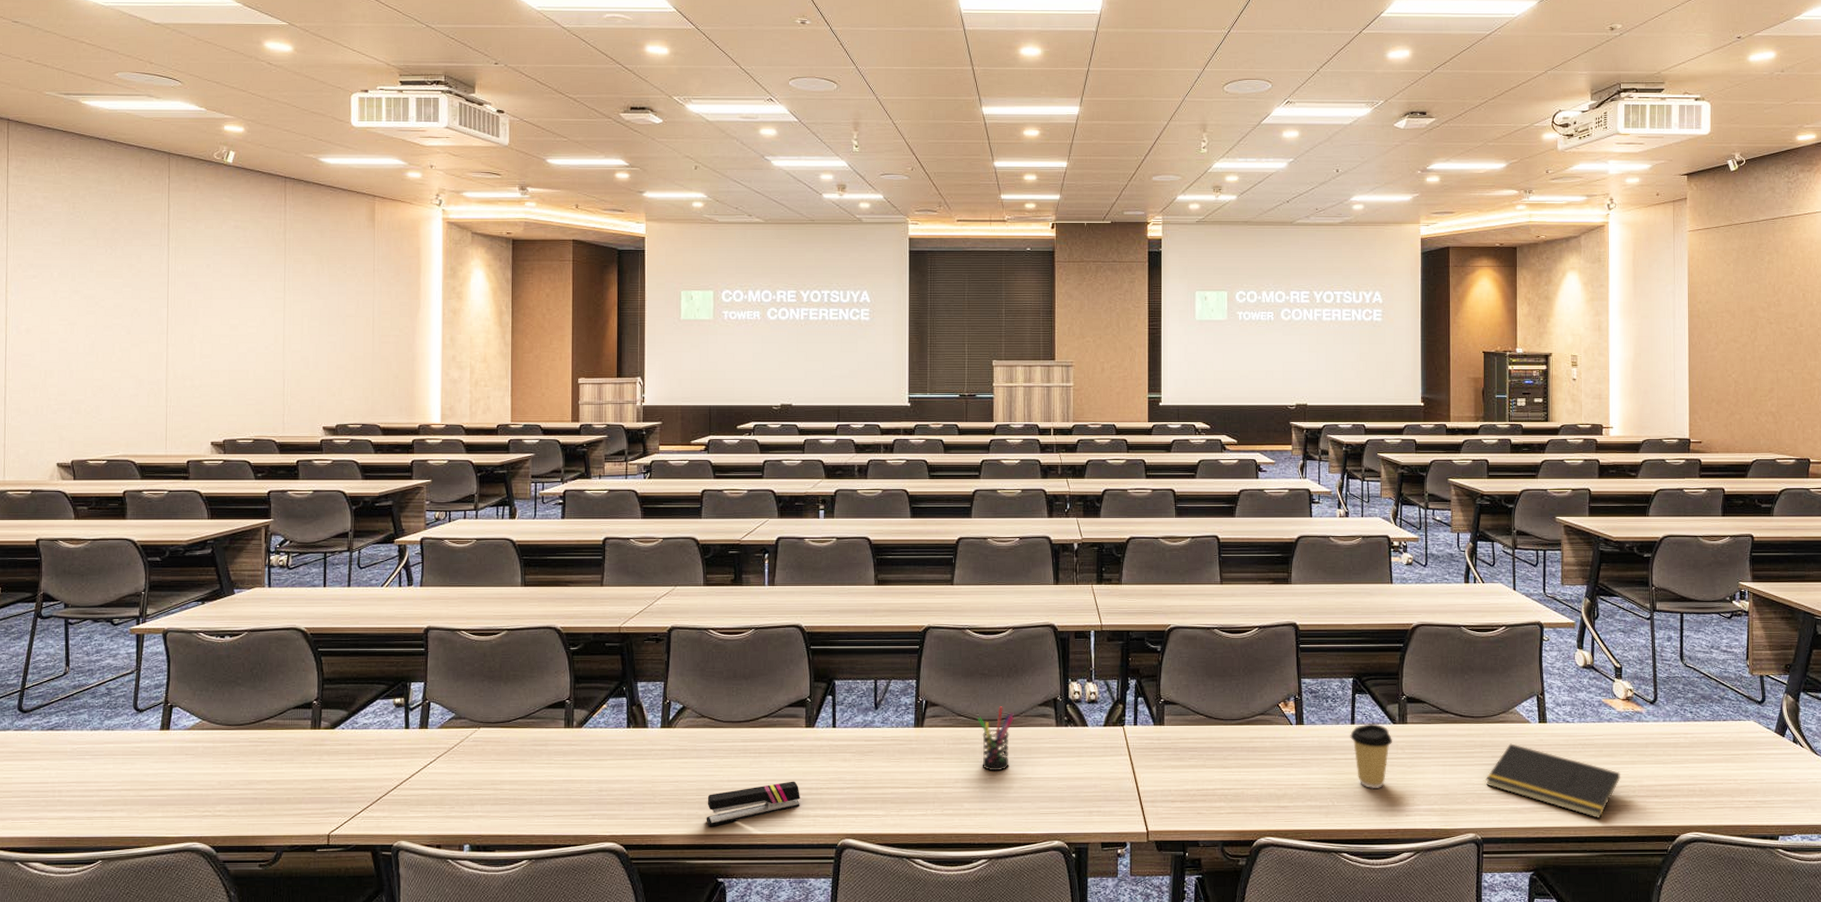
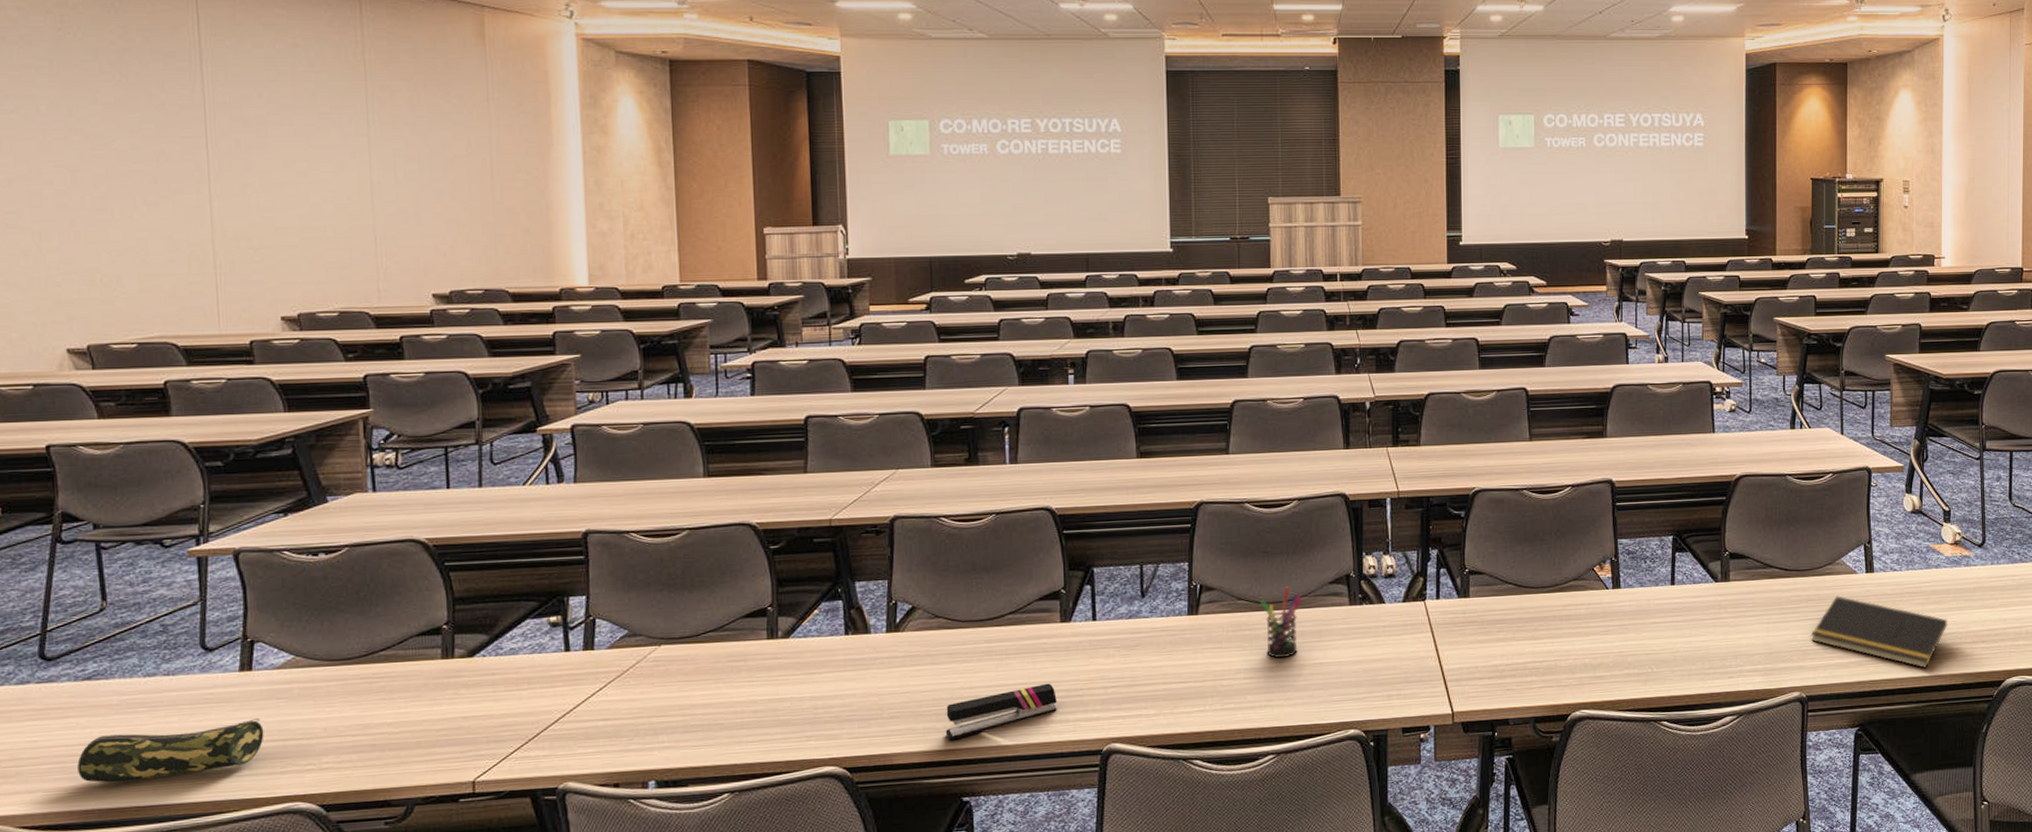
pencil case: none [38,770,175,817] -> present [77,718,264,784]
coffee cup: present [1350,722,1393,789] -> none [1670,582,1715,653]

